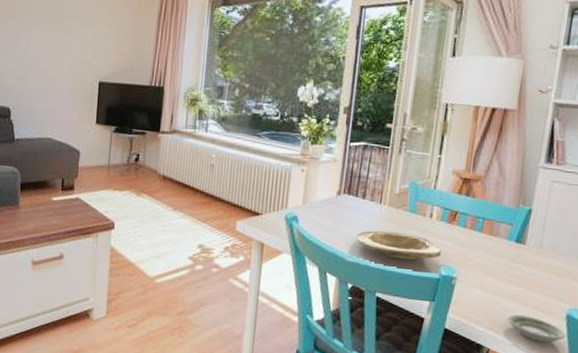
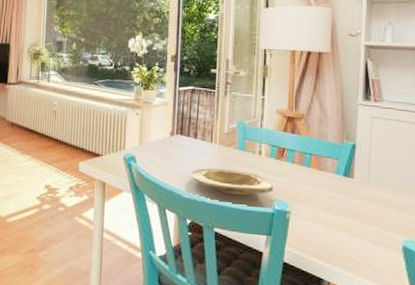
saucer: present [507,314,567,343] -> none [344,247,405,275]

